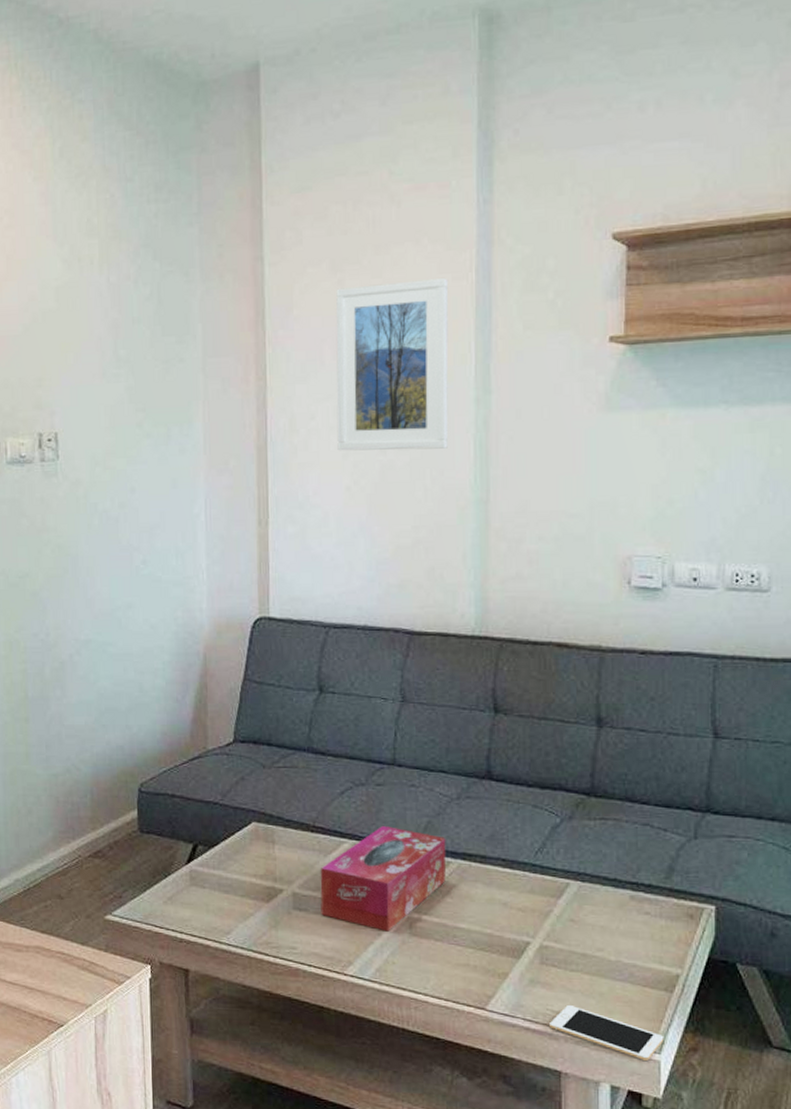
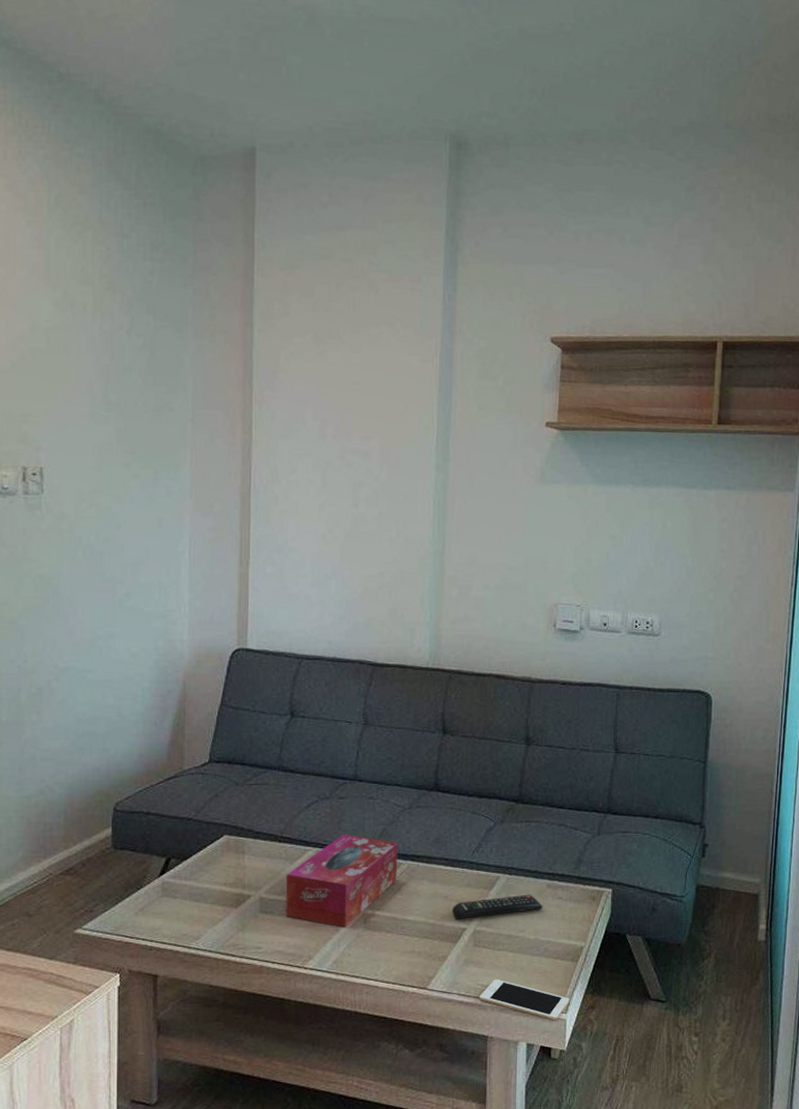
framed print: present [336,278,449,451] -> none [315,358,417,506]
remote control: none [512,906,626,931] -> present [451,894,543,919]

